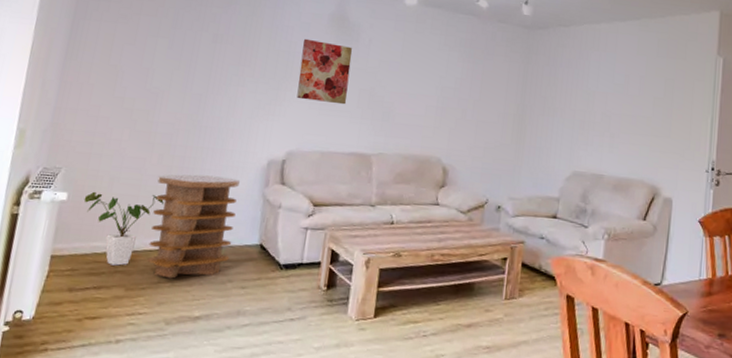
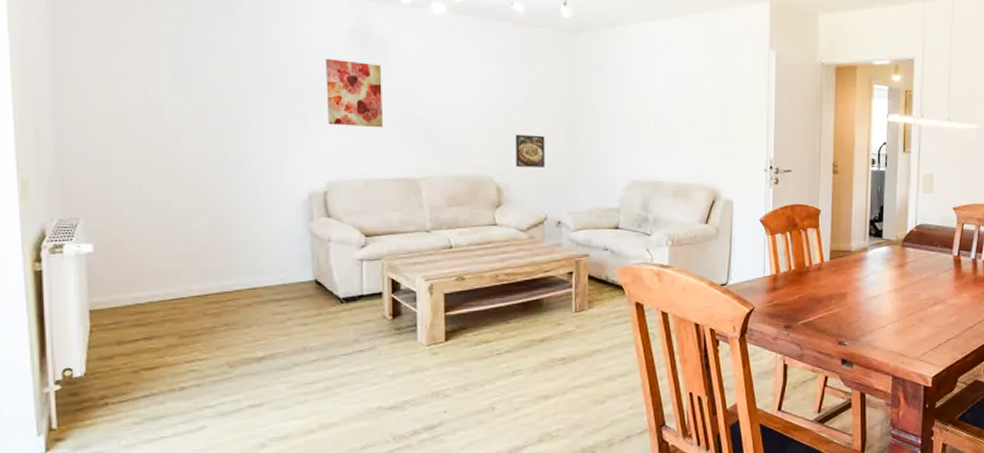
house plant: present [84,191,164,266] -> none [112,239,202,315]
side table: present [147,174,240,279] -> none [189,214,285,322]
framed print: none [464,119,494,152] -> present [516,134,545,167]

